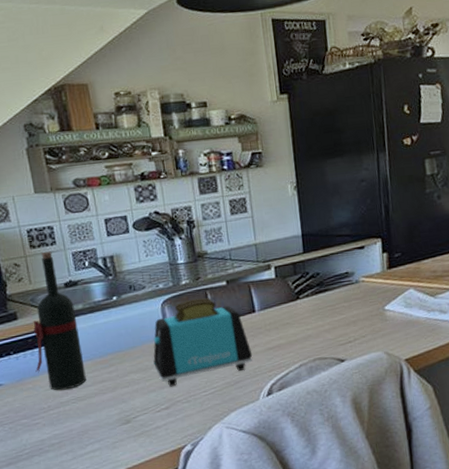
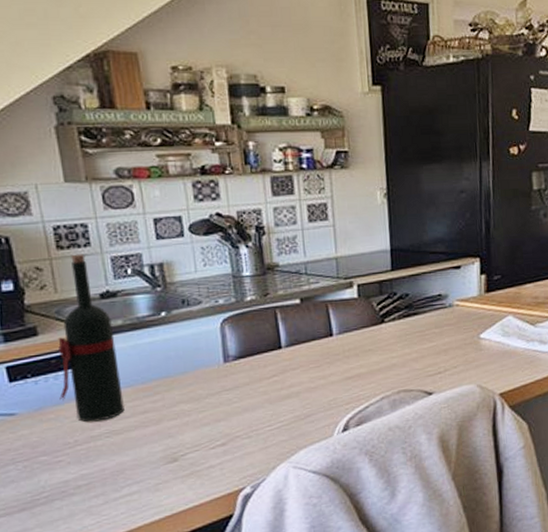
toaster: present [153,298,253,387] -> none [208,317,328,420]

